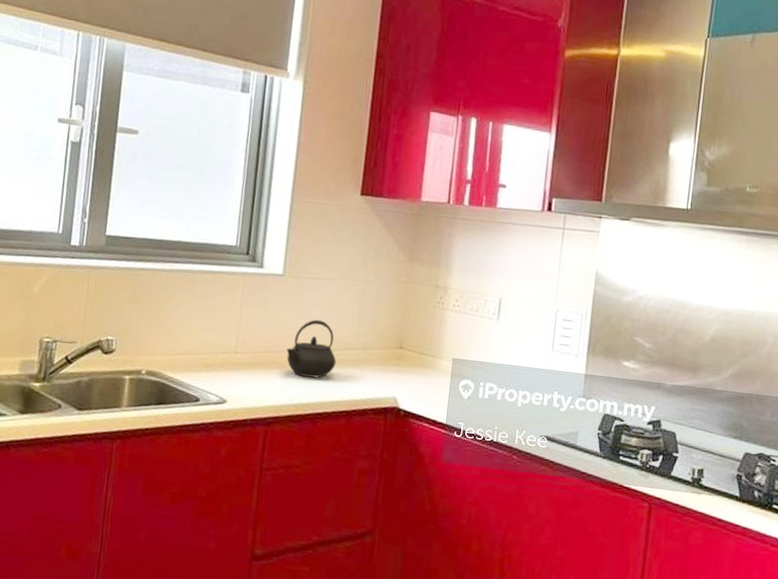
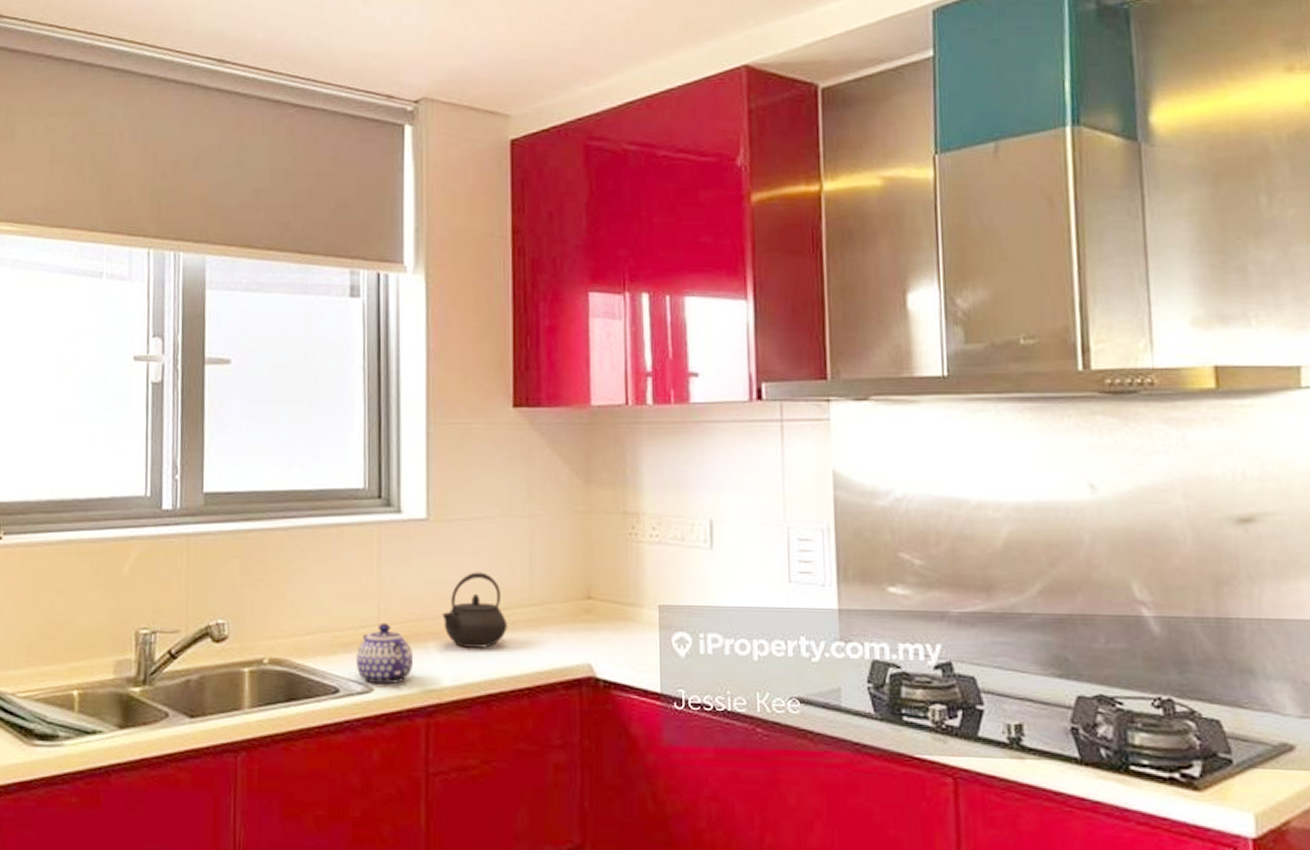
teapot: none [214,351,261,399] -> present [356,622,414,685]

